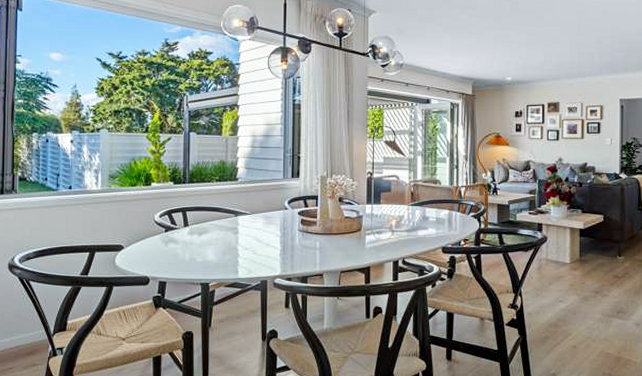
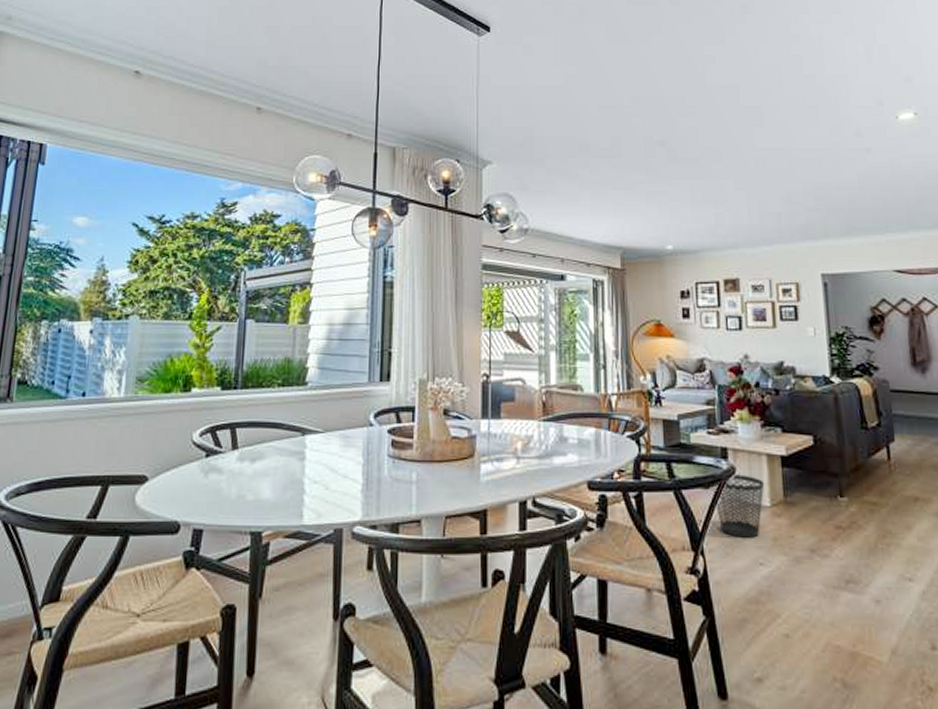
wastebasket: none [530,242,567,284] -> present [712,474,765,538]

